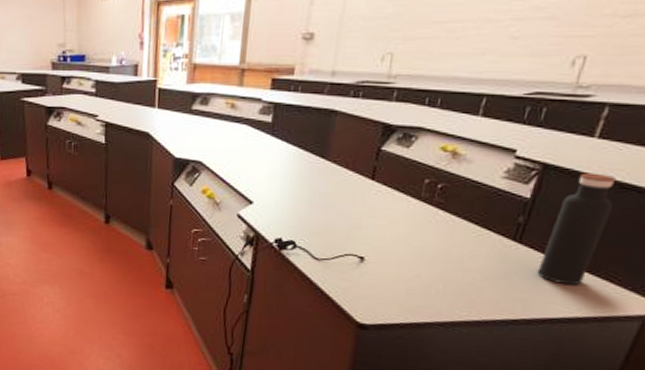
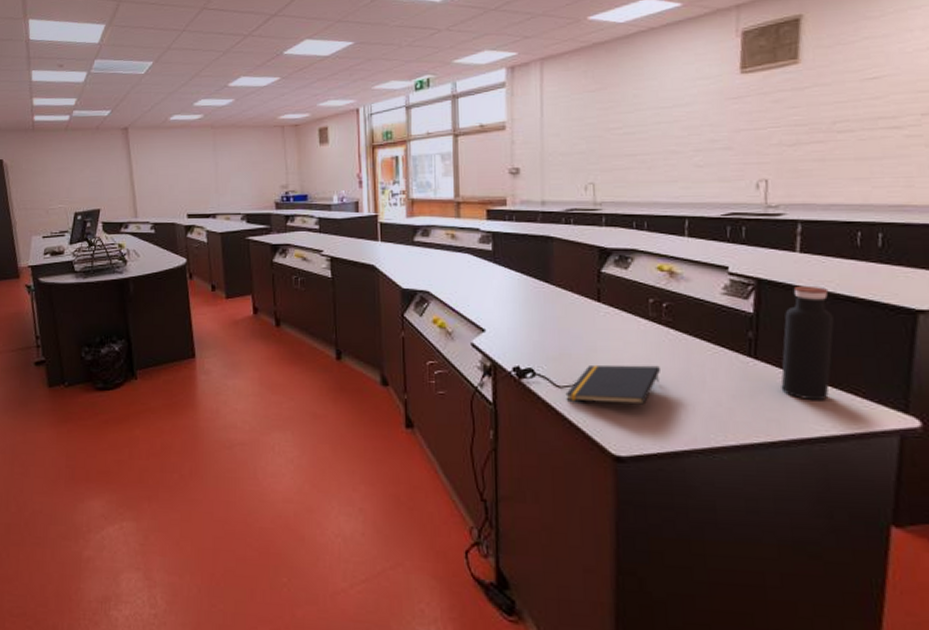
notepad: none [322,240,421,280] -> present [565,364,660,405]

